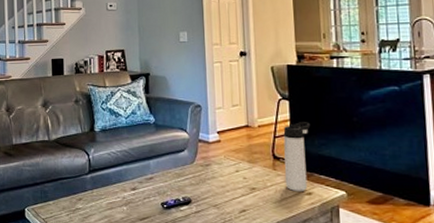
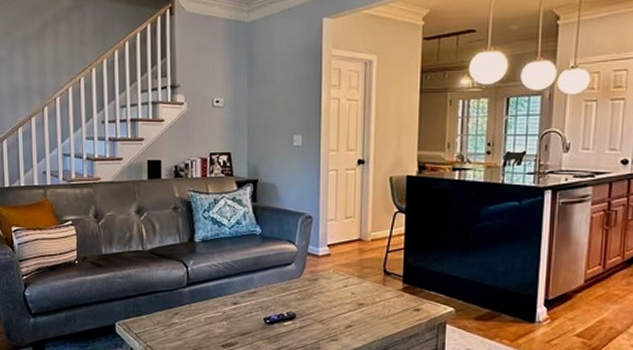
thermos bottle: present [283,122,311,191] -> none [394,236,426,307]

